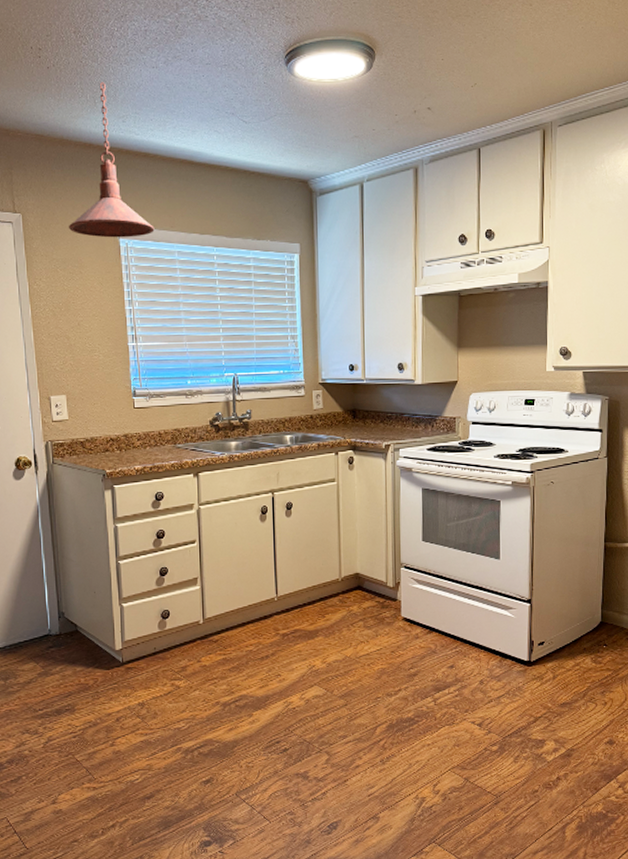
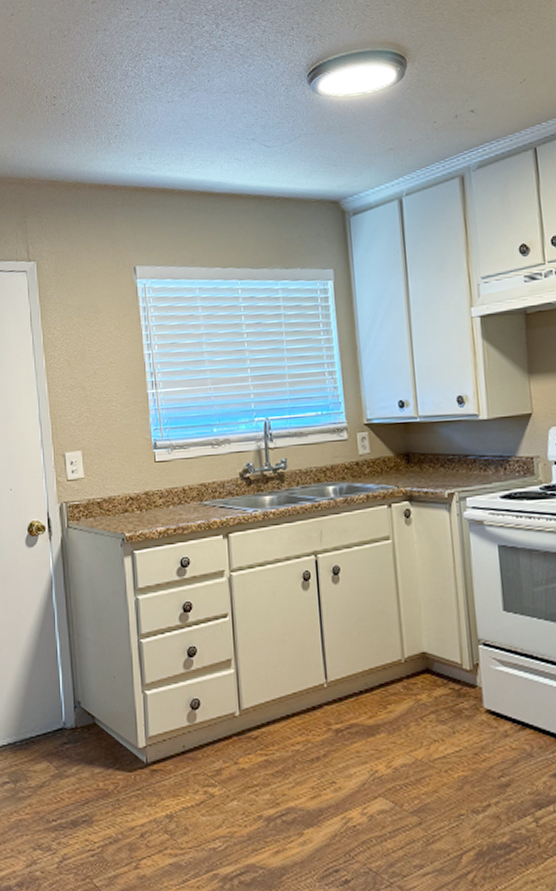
pendant light: present [68,82,155,238] -> none [83,122,174,280]

